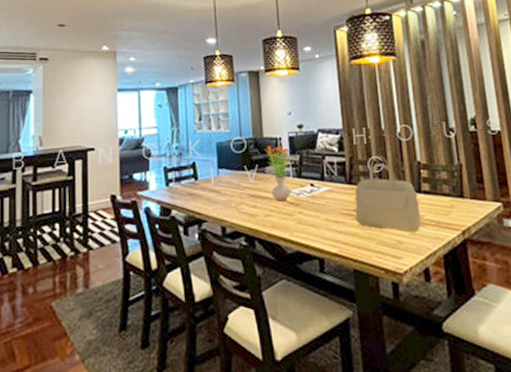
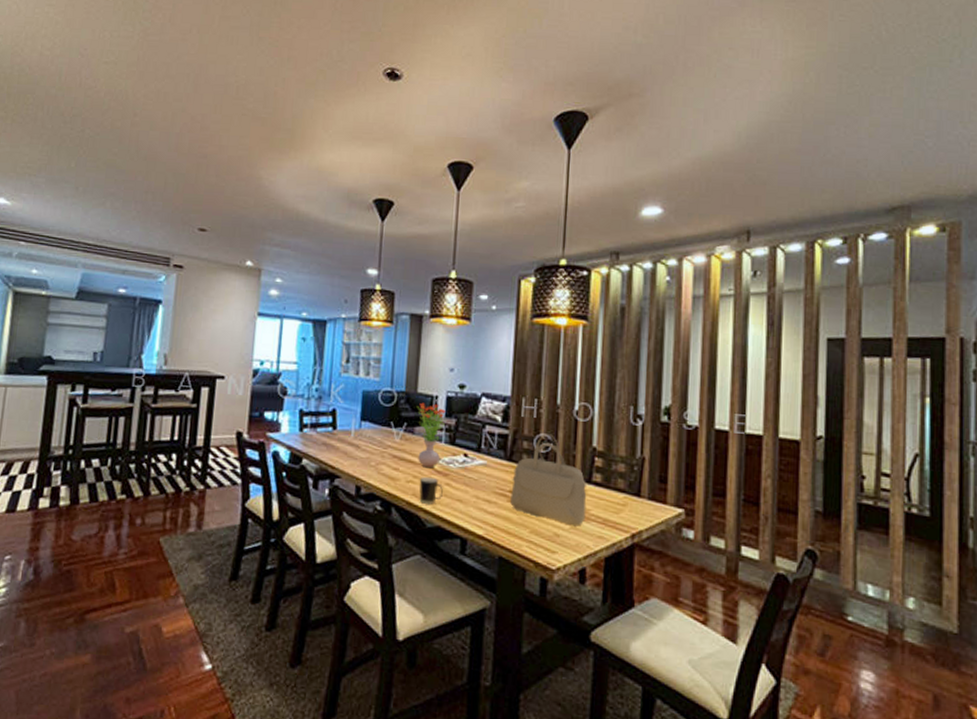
mug: none [275,208,297,233] -> present [419,476,443,504]

